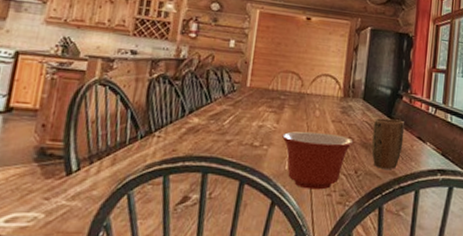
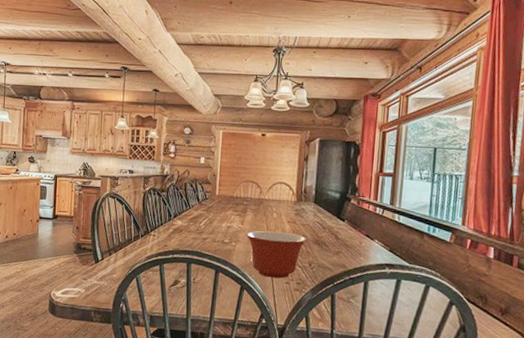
plant pot: present [371,118,405,169] -> none [323,218,354,263]

